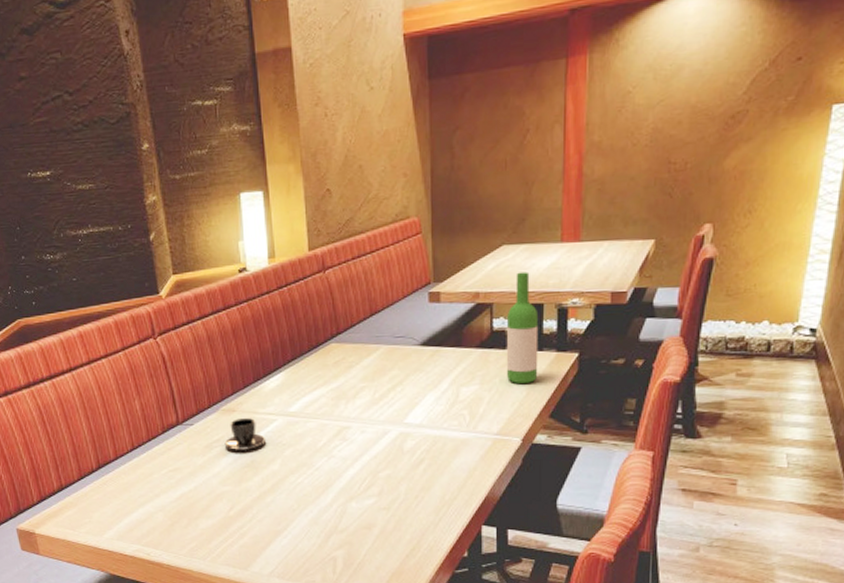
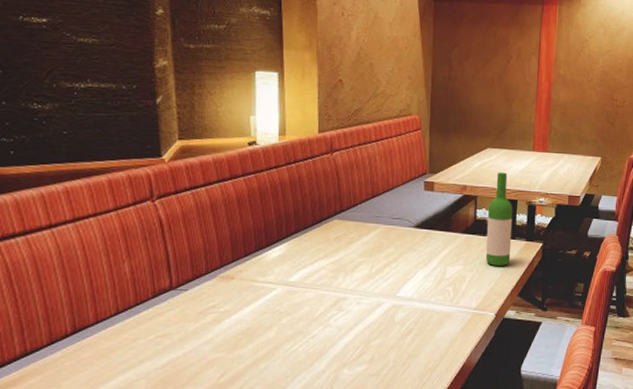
teacup: present [224,418,265,450] -> none [220,286,263,317]

